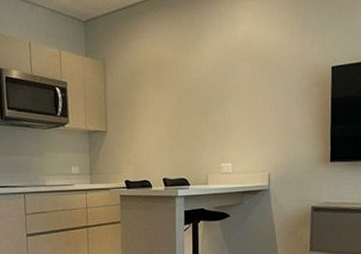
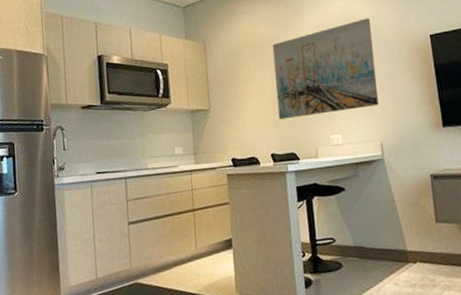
wall art: none [172,44,274,145] -> present [272,18,379,120]

